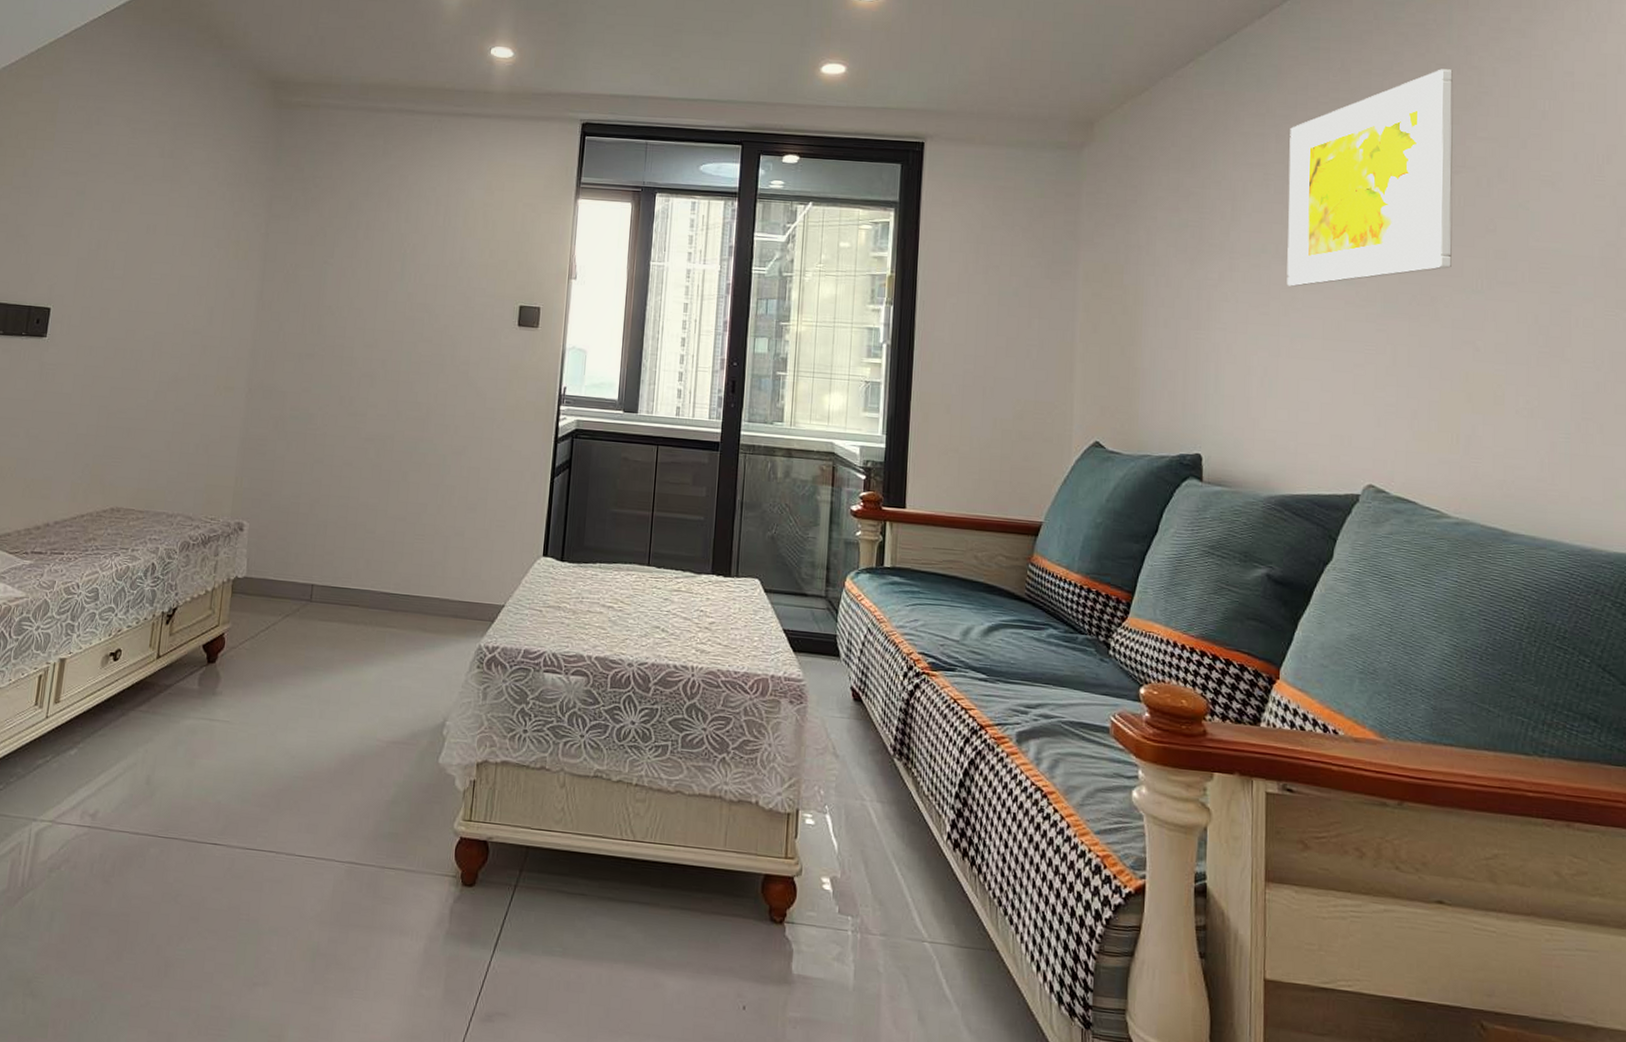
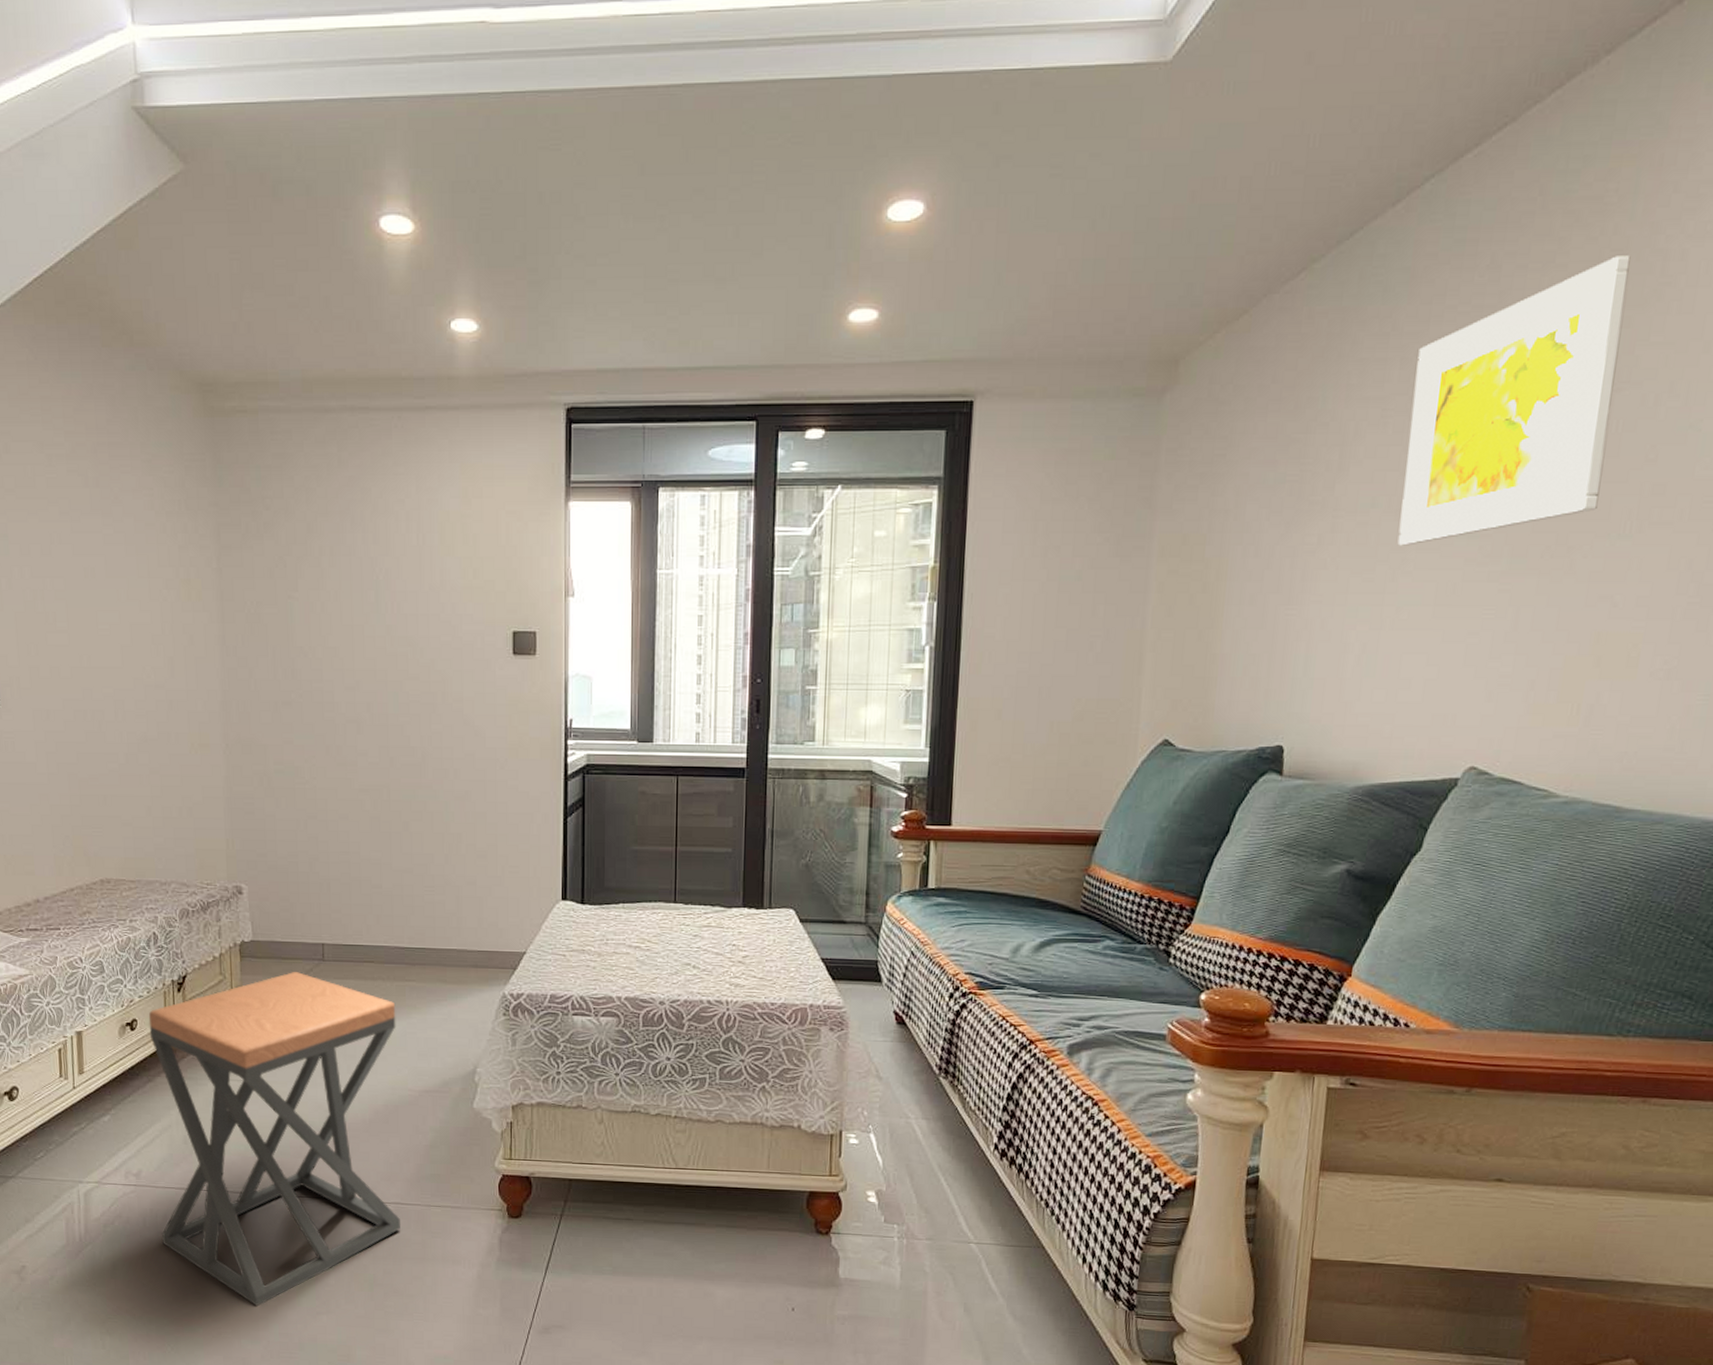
stool: none [106,610,375,973] -> present [148,971,401,1307]

